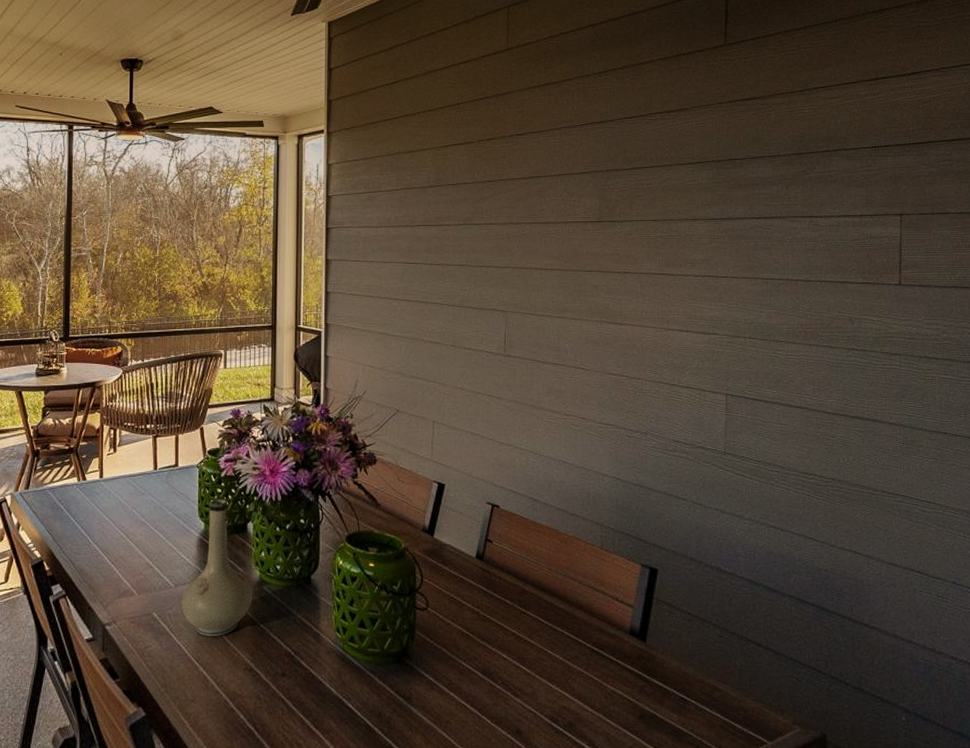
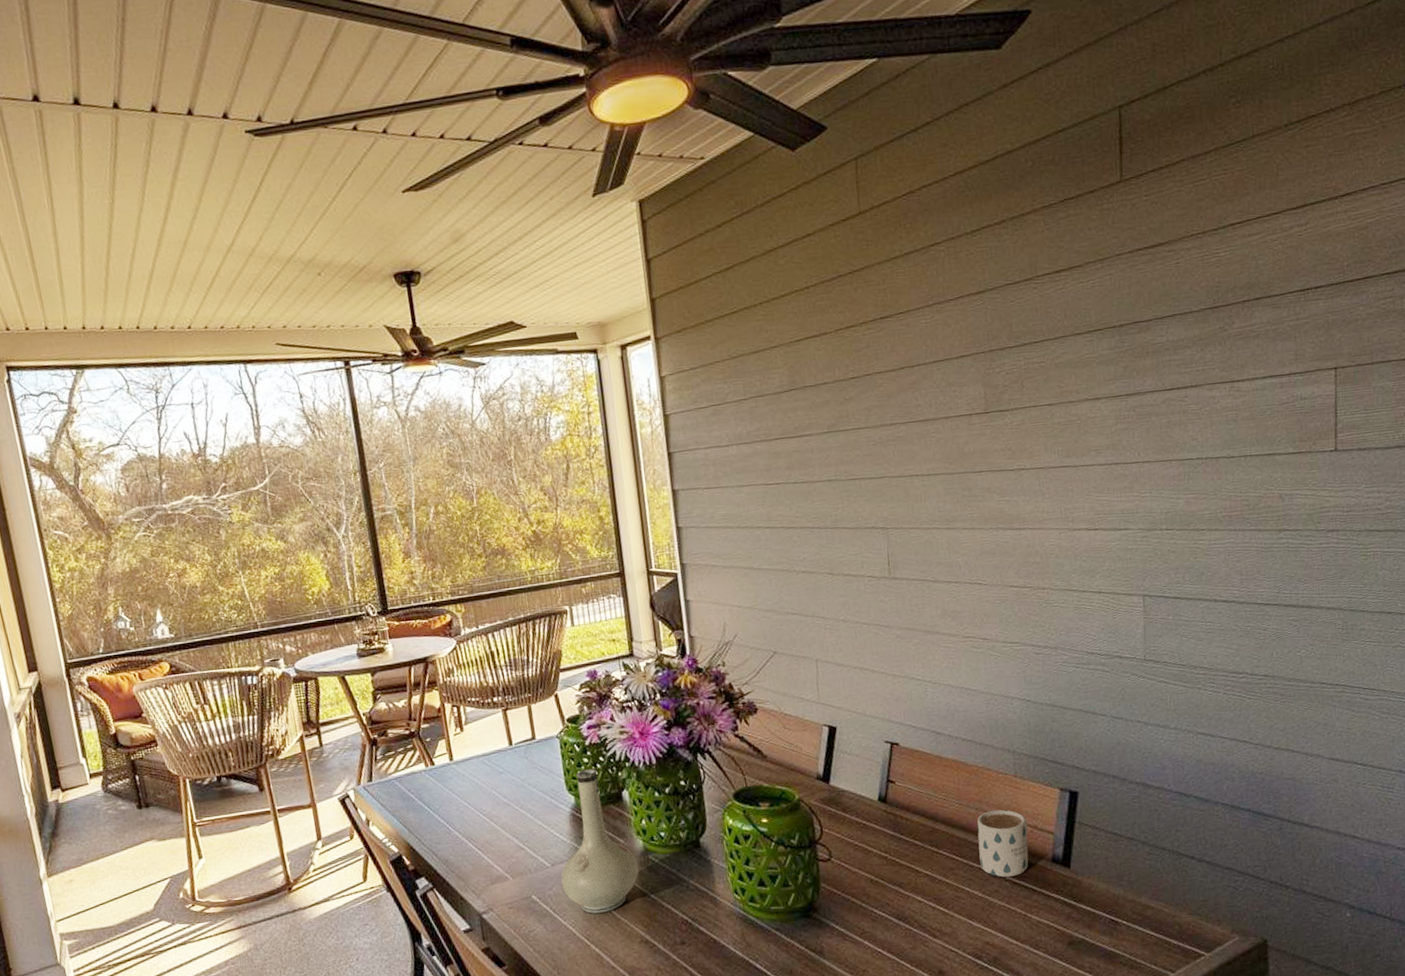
mug: none [563,578,610,644] -> present [977,809,1029,877]

